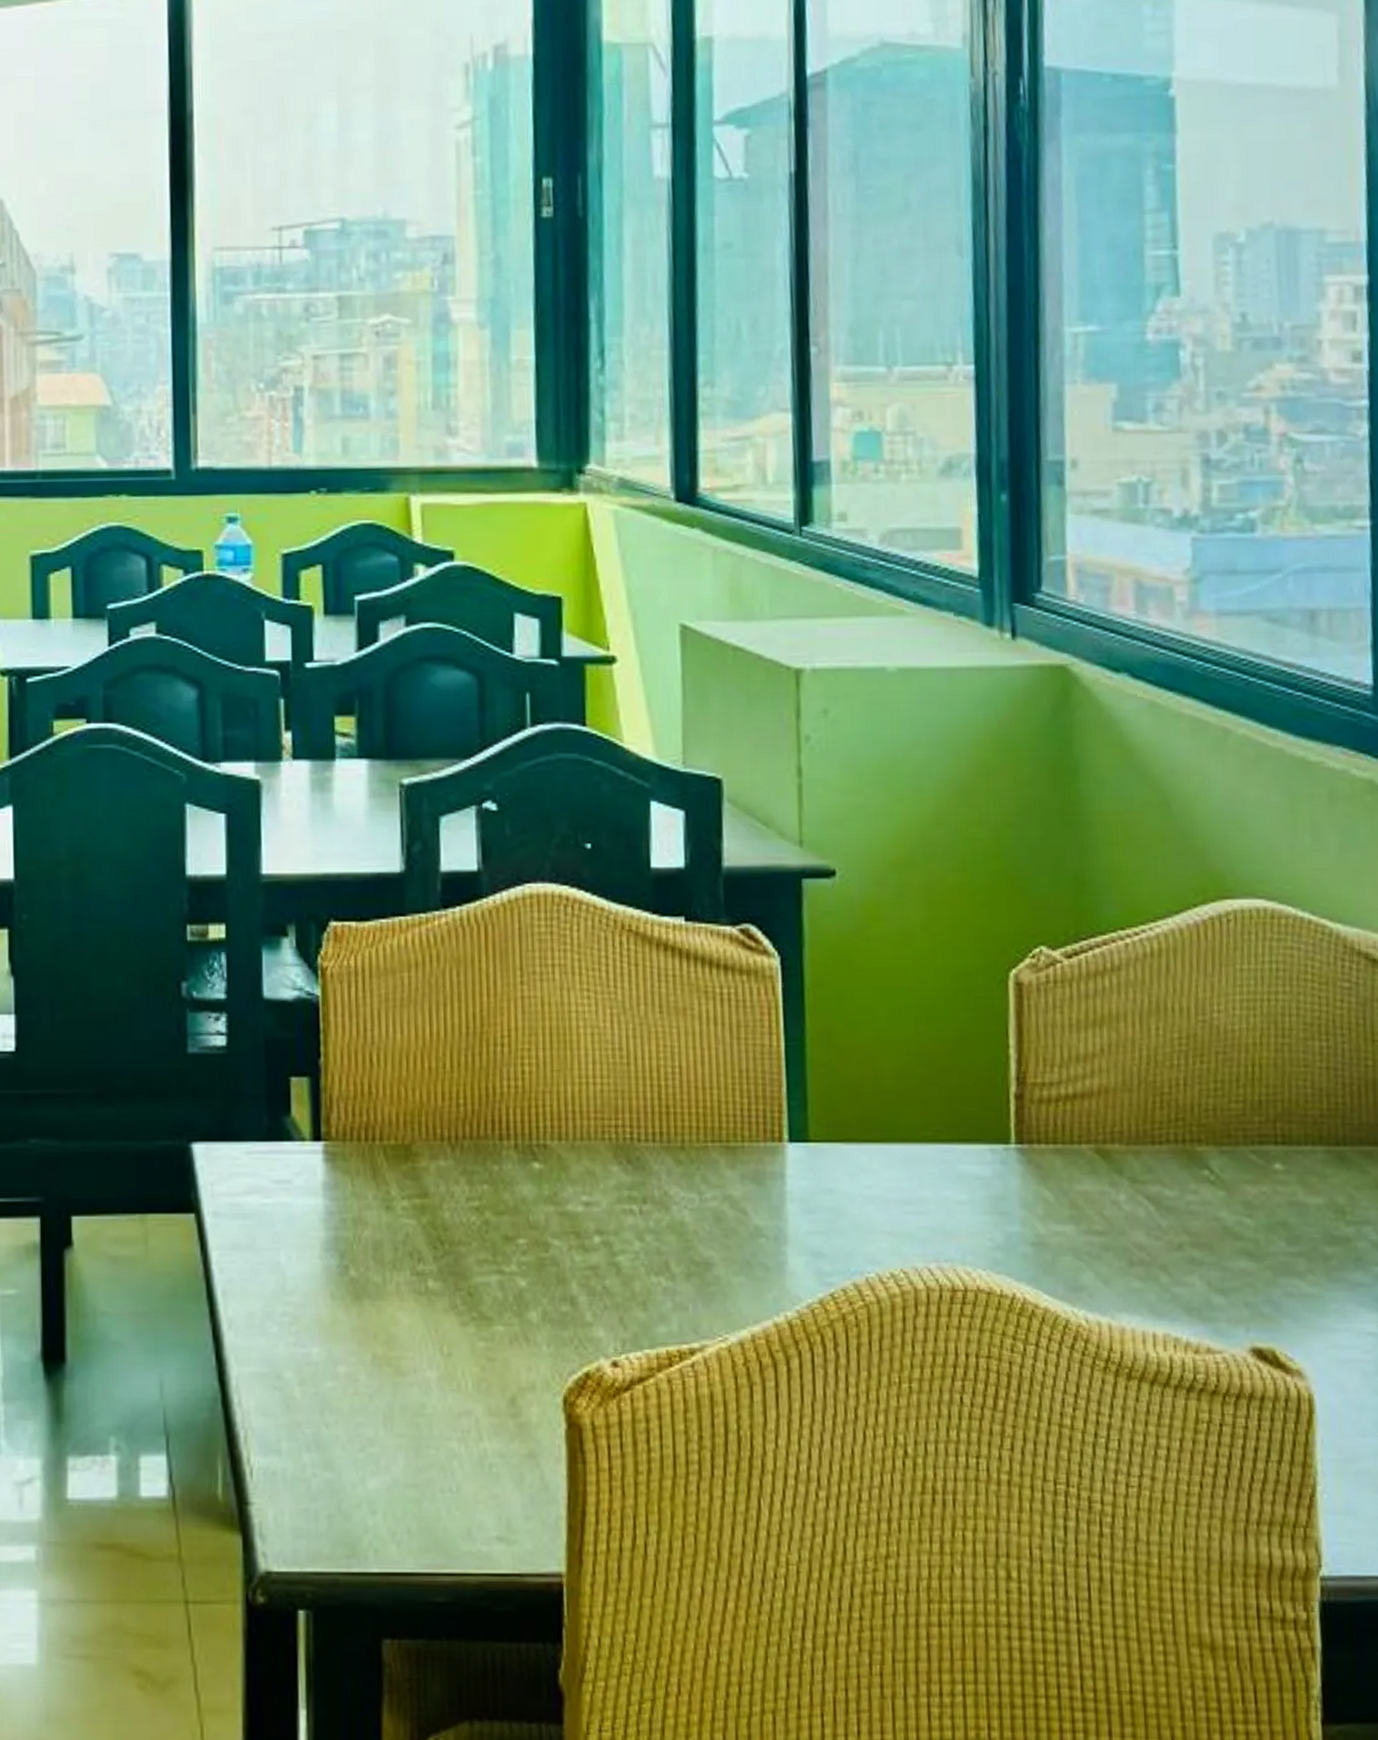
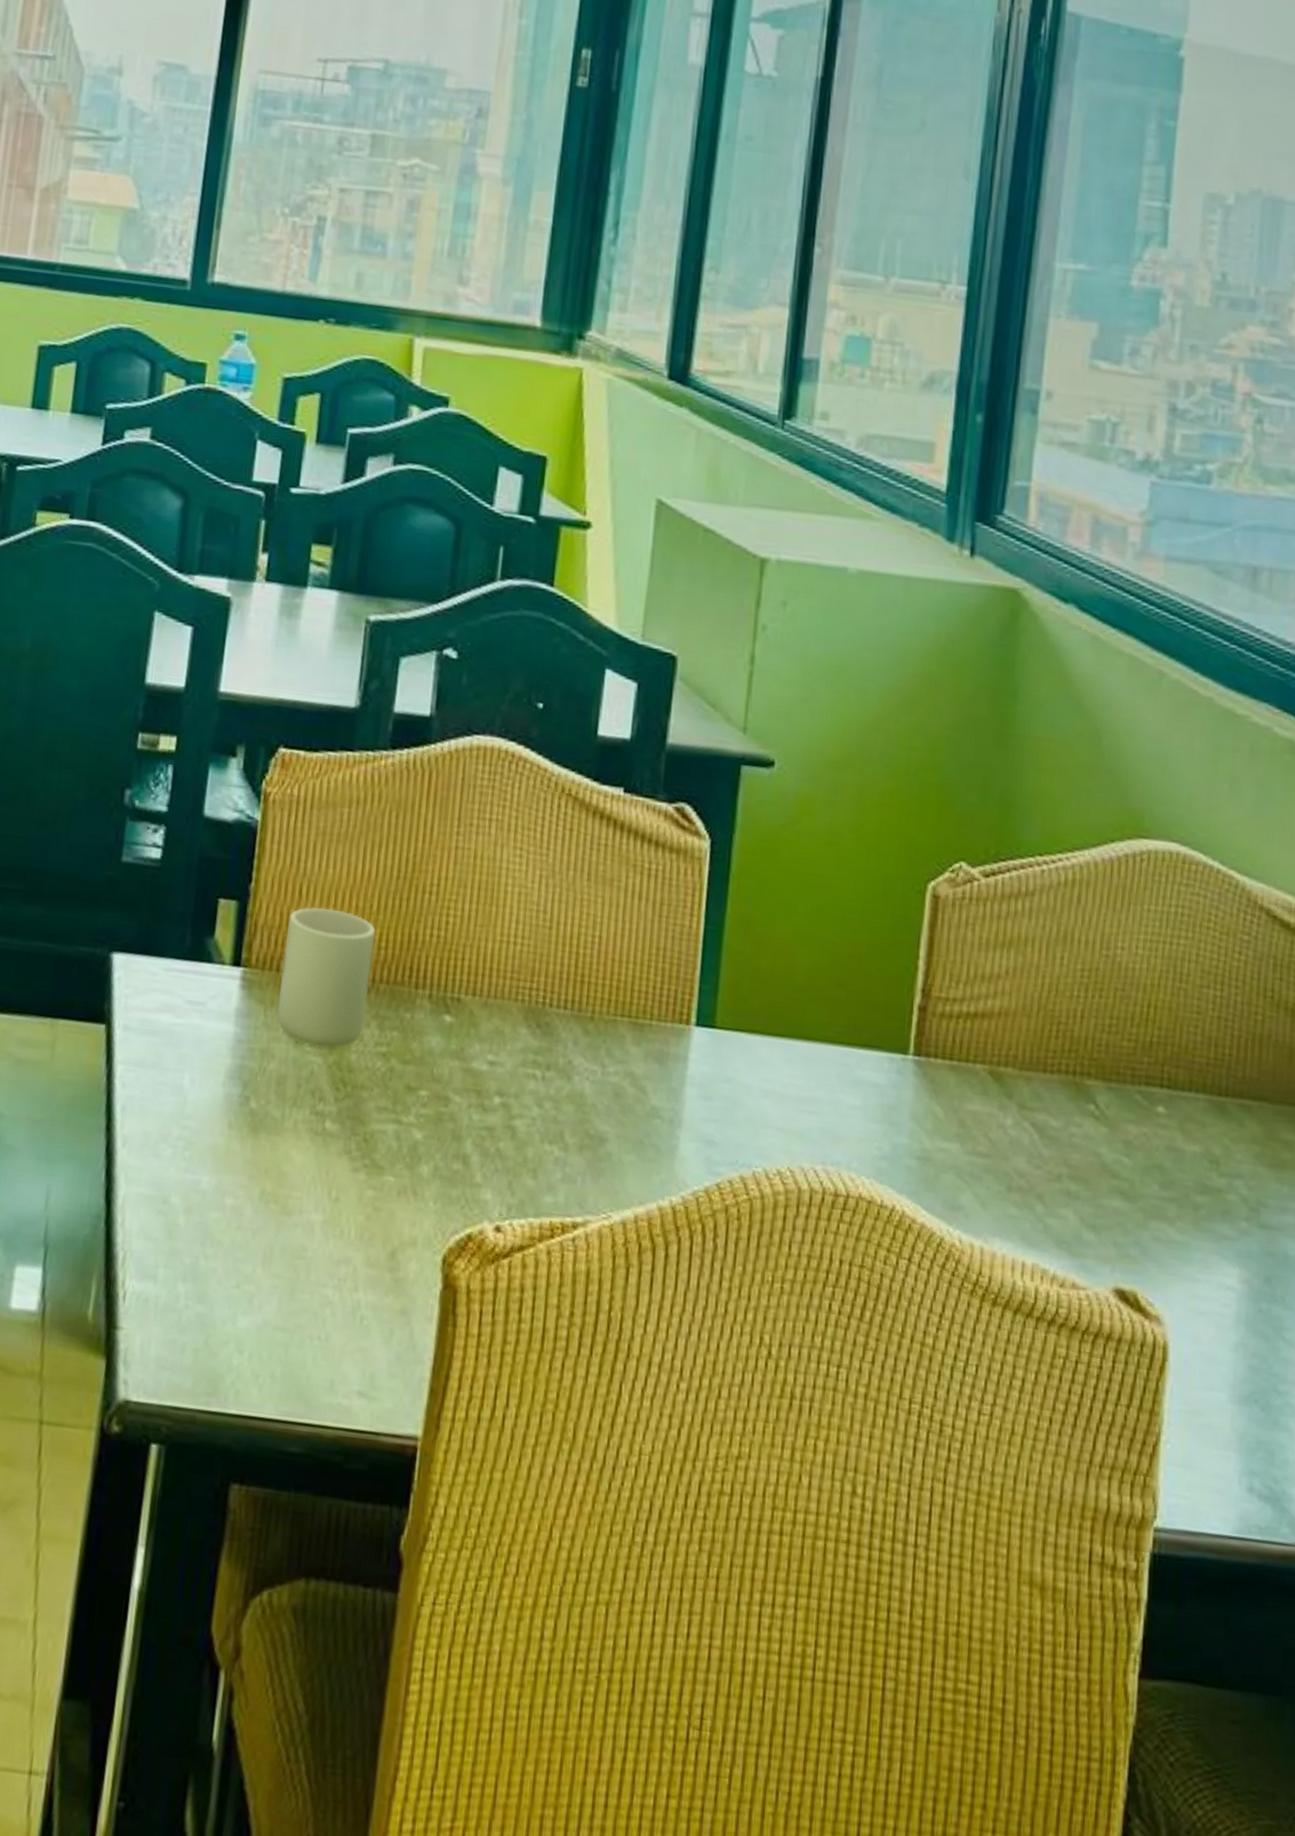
cup: none [362,1073,453,1210] -> present [276,907,375,1048]

